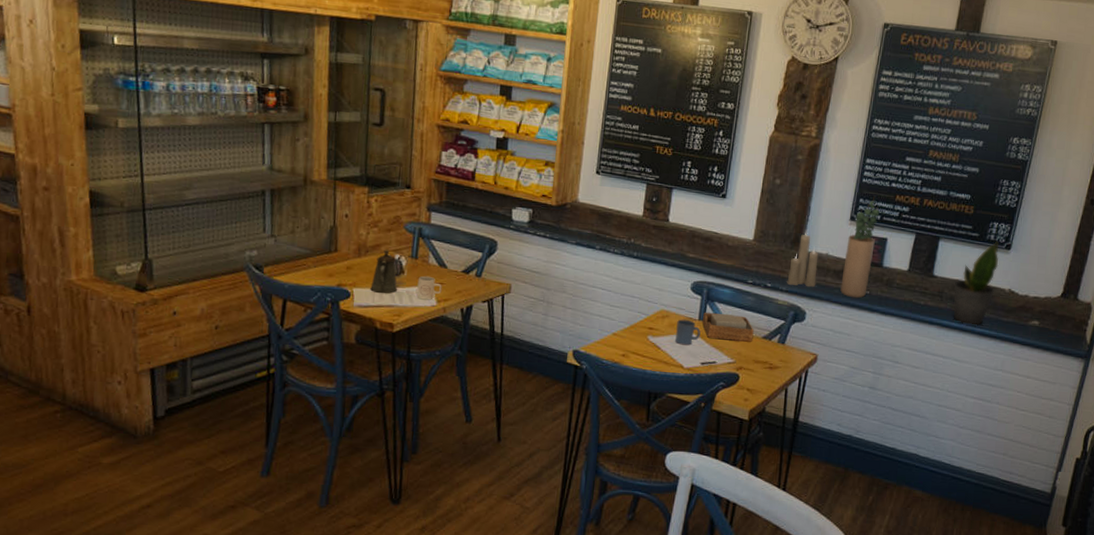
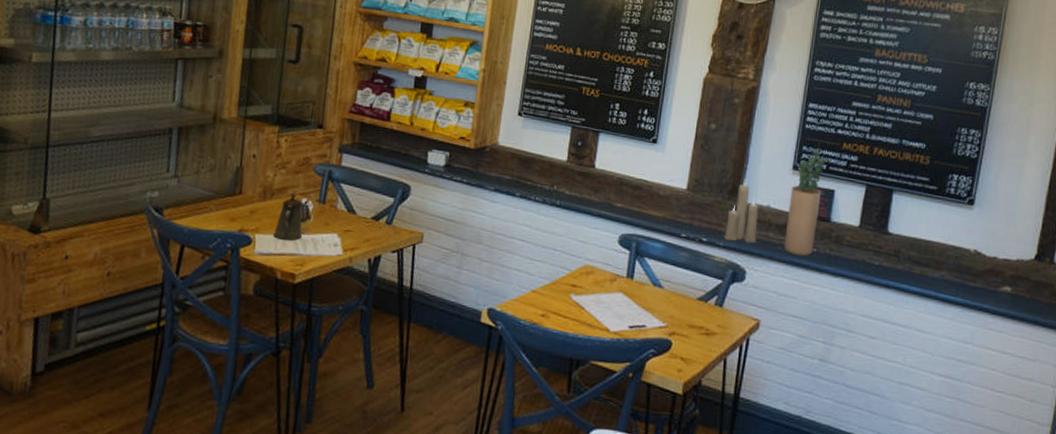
mug: present [416,275,442,300] -> none [322,222,350,249]
mug: present [675,319,701,346] -> none [601,276,629,306]
napkin holder: present [702,312,754,343] -> none [631,268,688,305]
potted plant: present [953,241,999,326] -> none [911,195,961,291]

